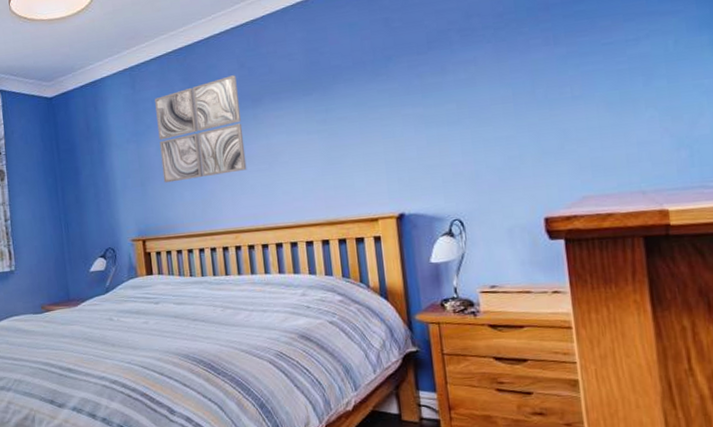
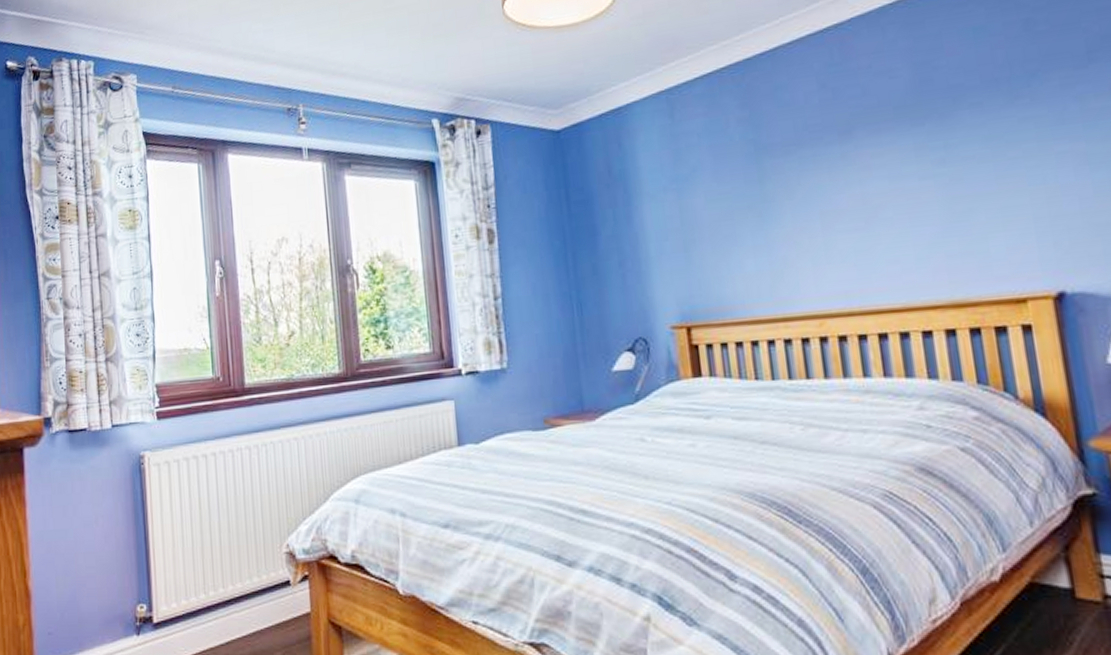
wall art: present [155,75,247,183] -> none [701,98,834,248]

